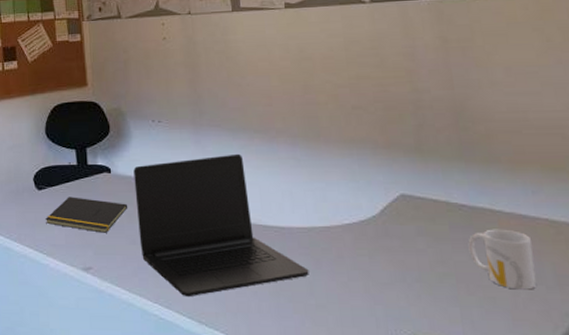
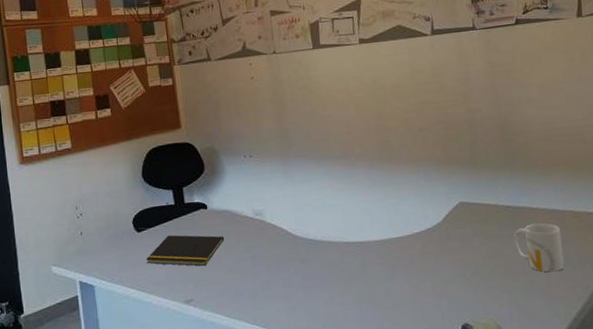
laptop: present [133,153,309,298] -> none [228,179,386,315]

